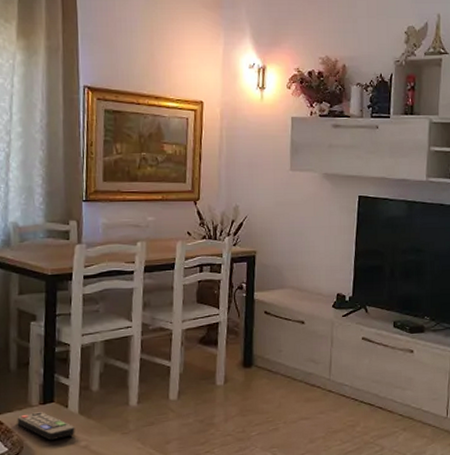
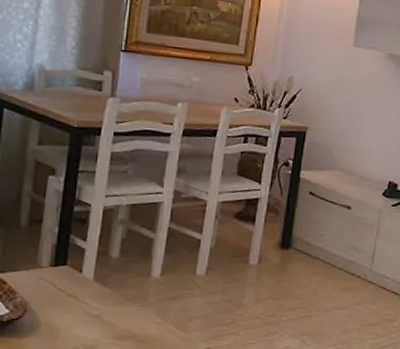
remote control: present [17,412,75,441] -> none [22,274,88,307]

